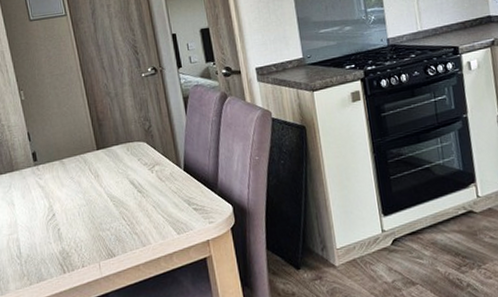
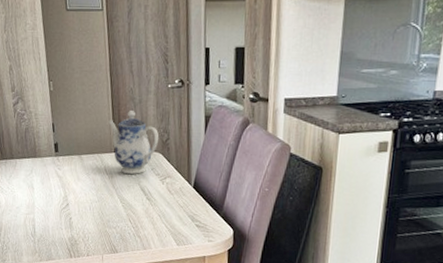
teapot: none [85,105,141,170] -> present [107,111,159,174]

